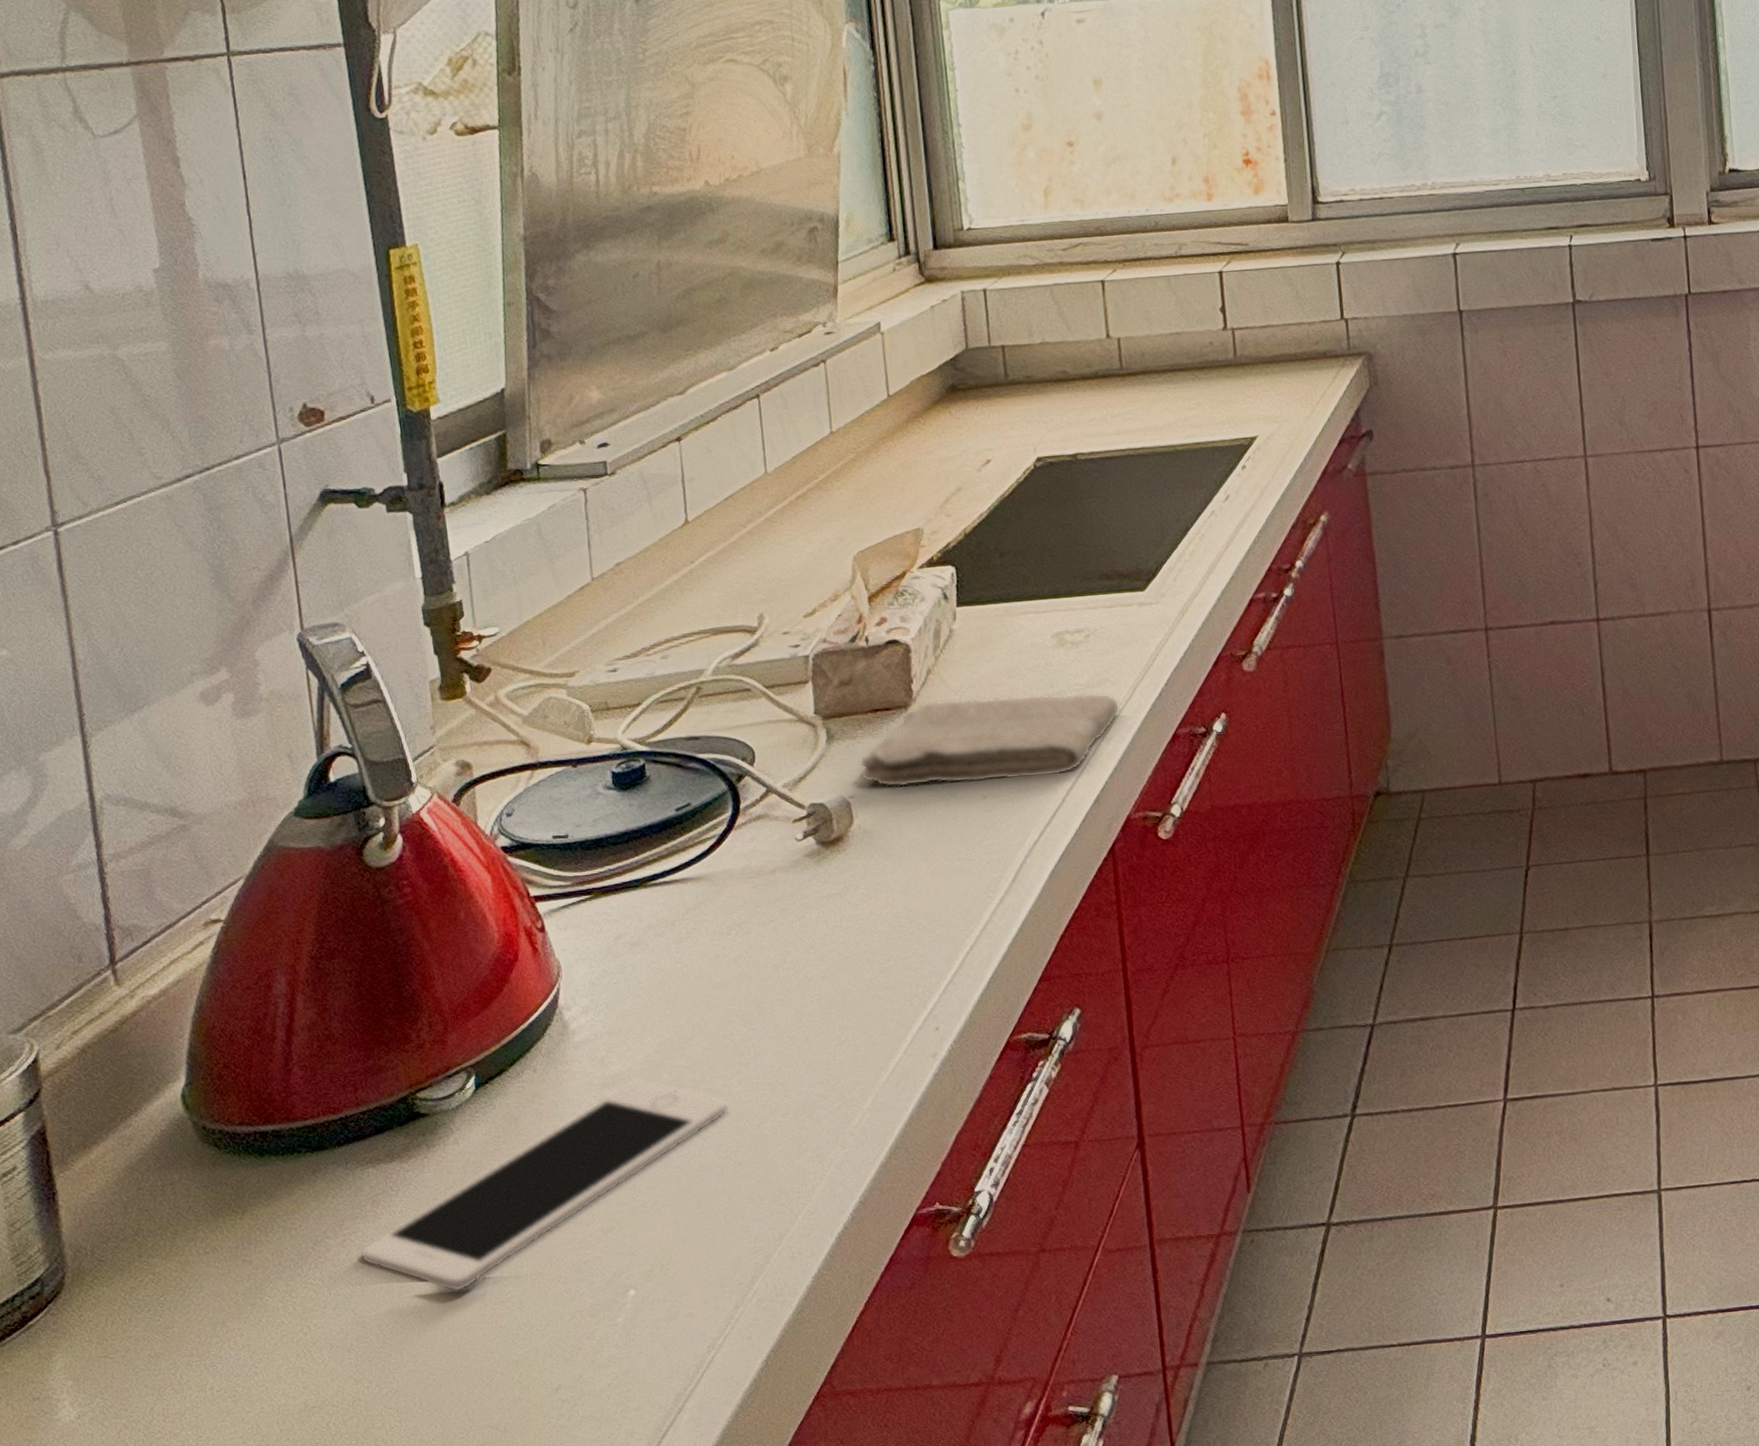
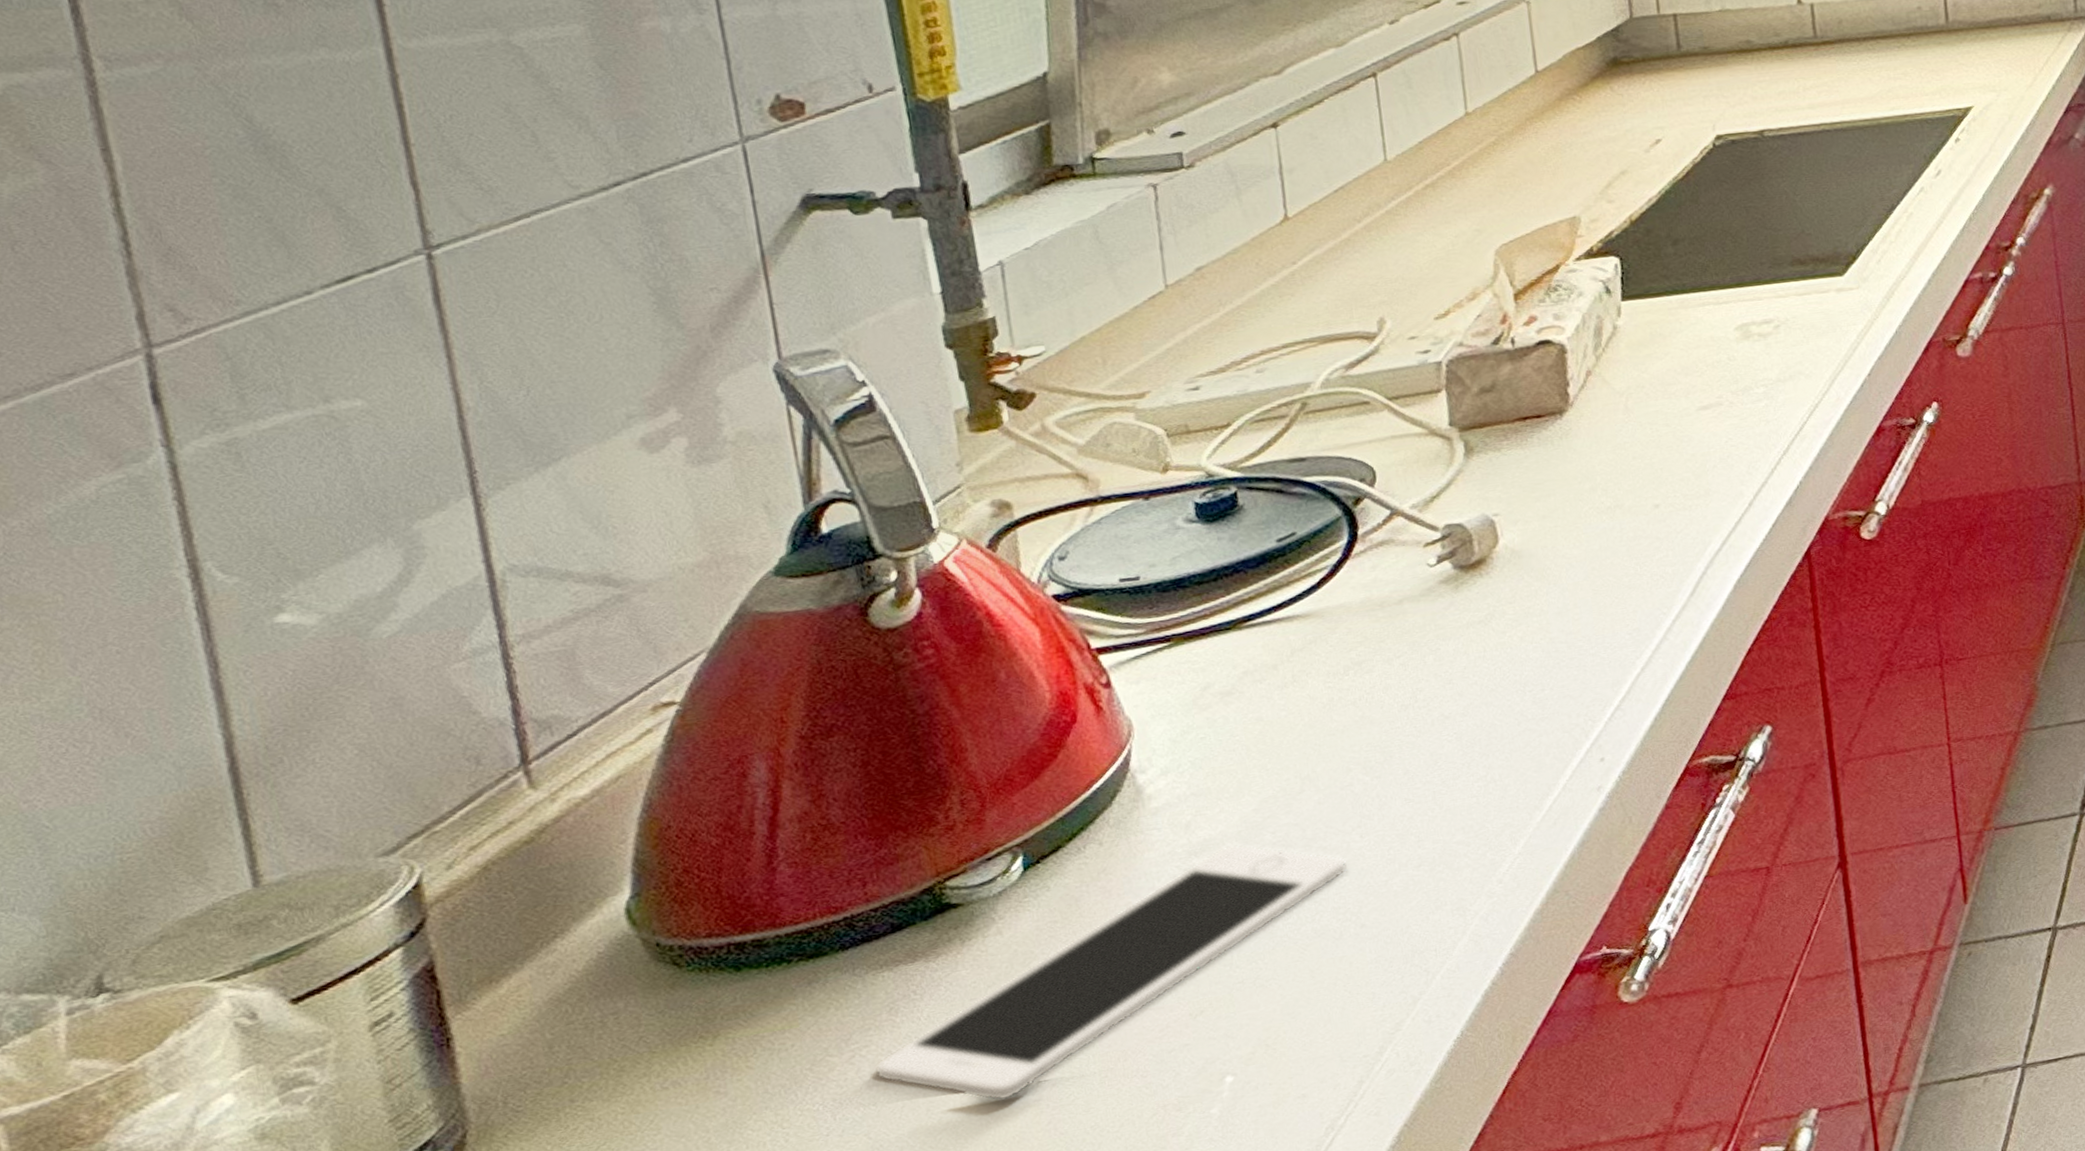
washcloth: present [859,693,1121,788] -> none [1505,387,1816,502]

